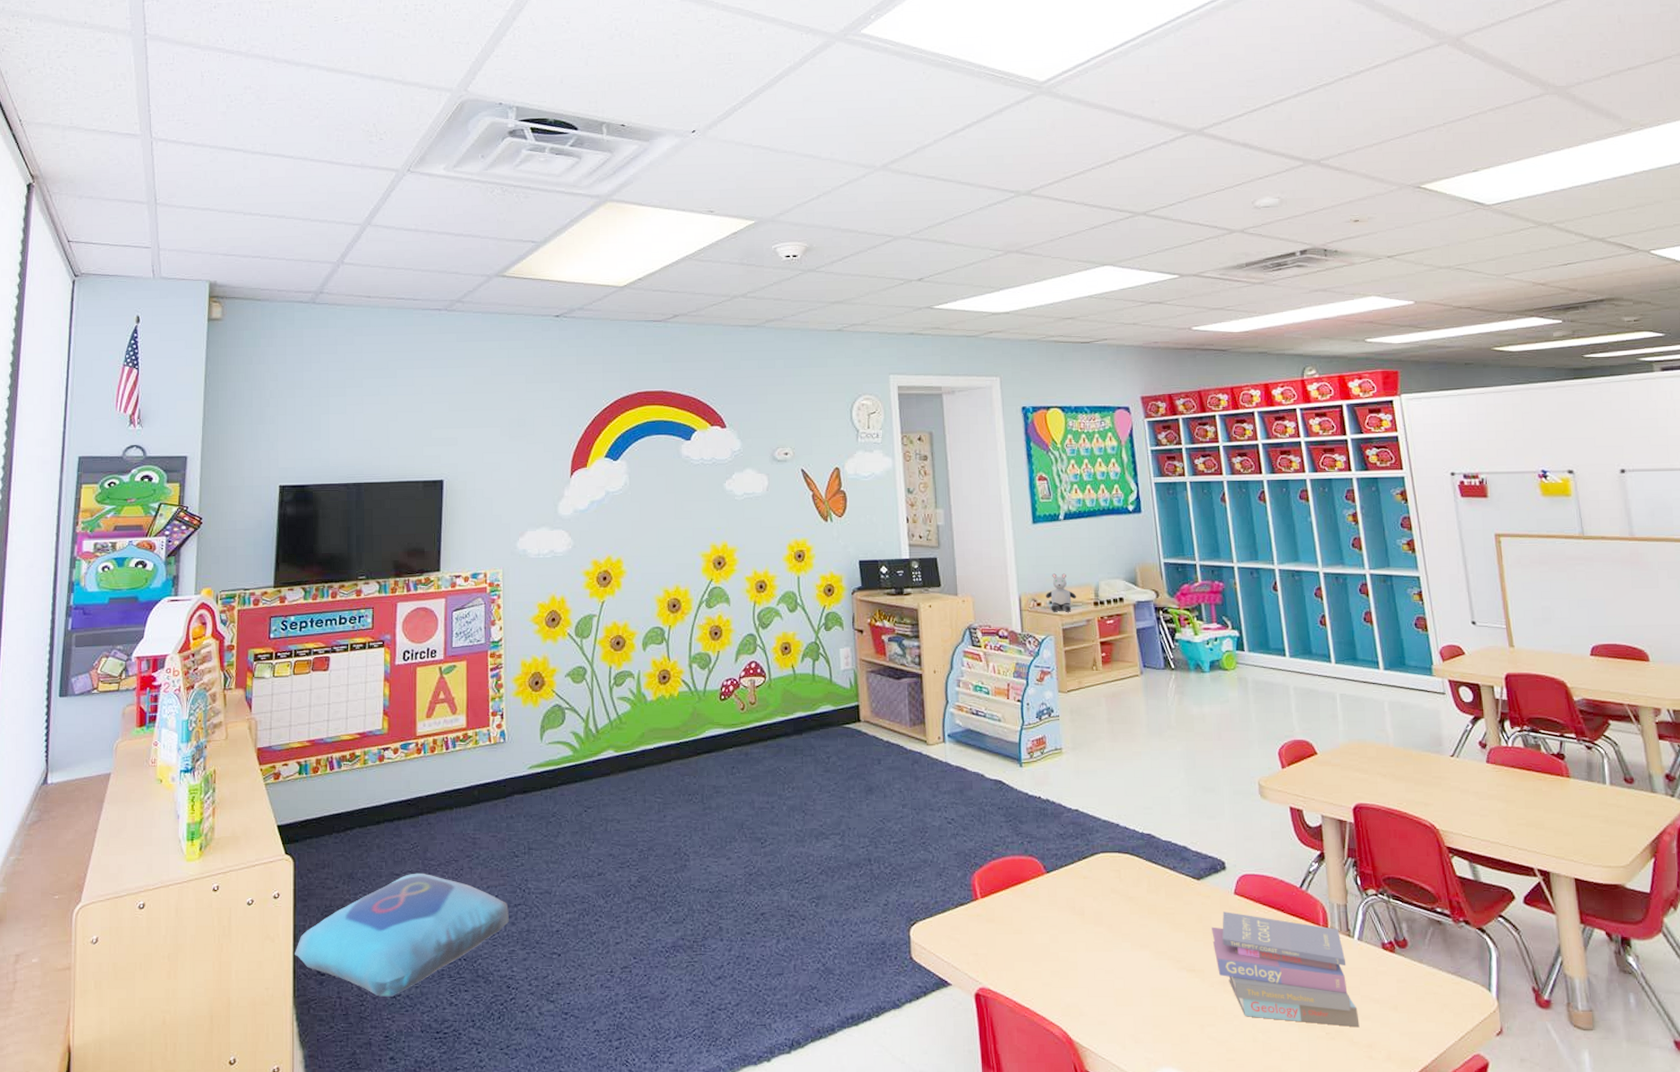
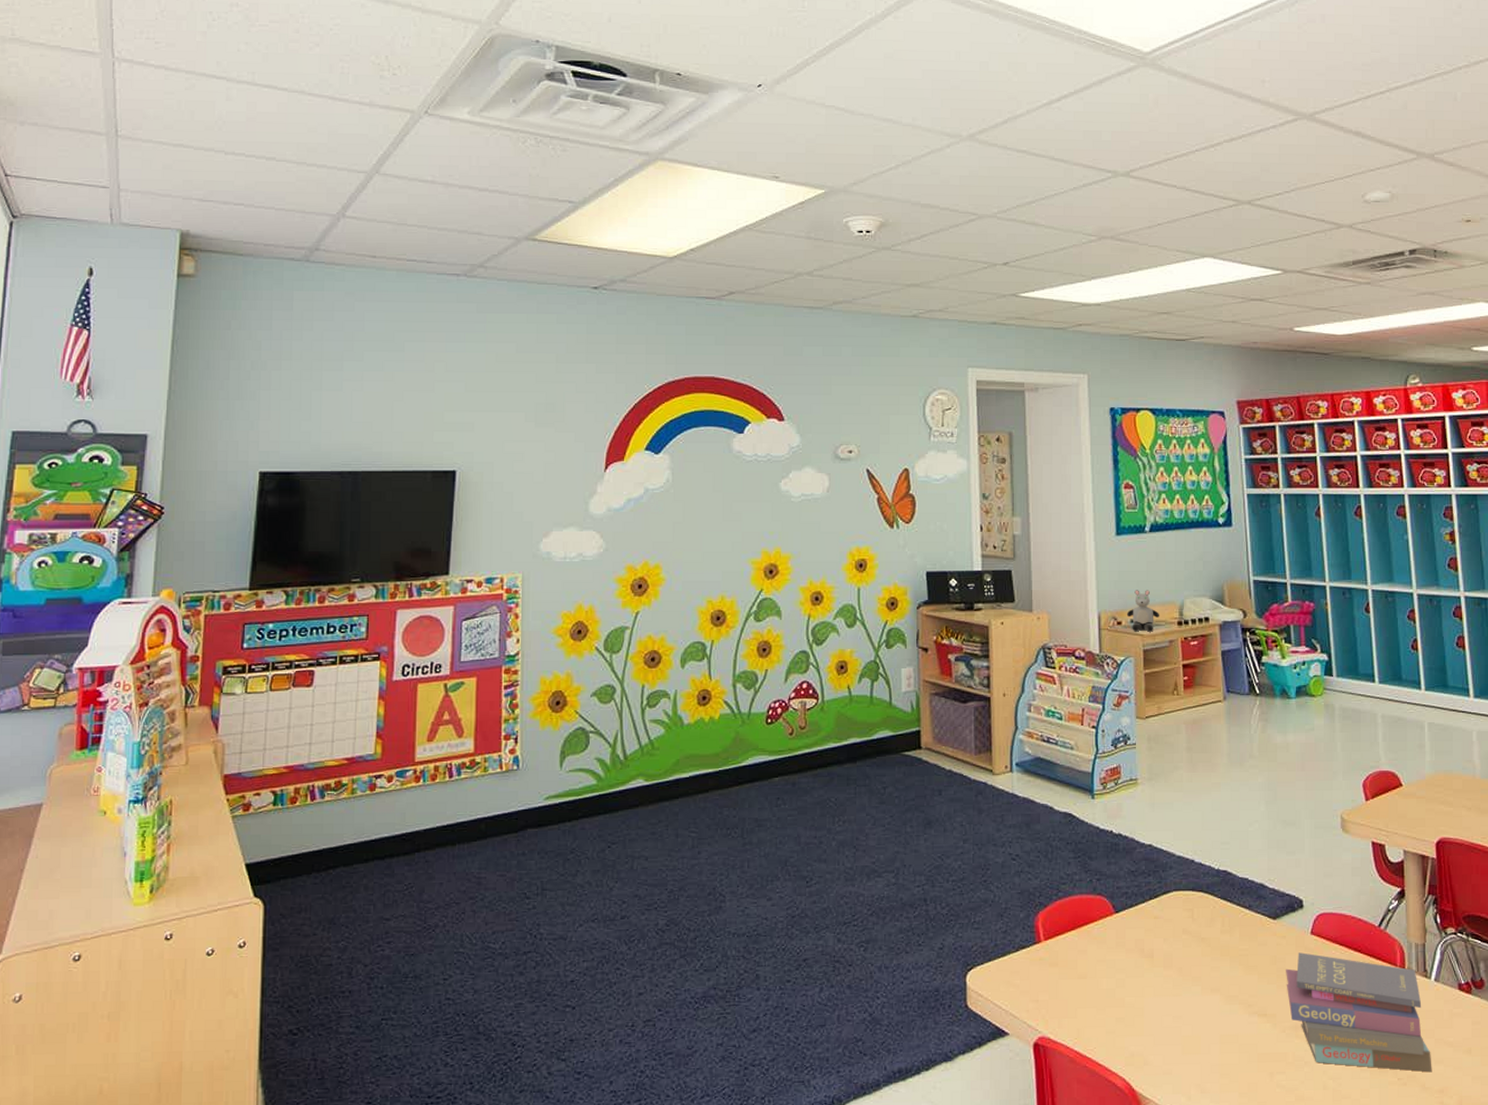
cushion: present [295,873,509,997] -> none [262,917,517,1058]

